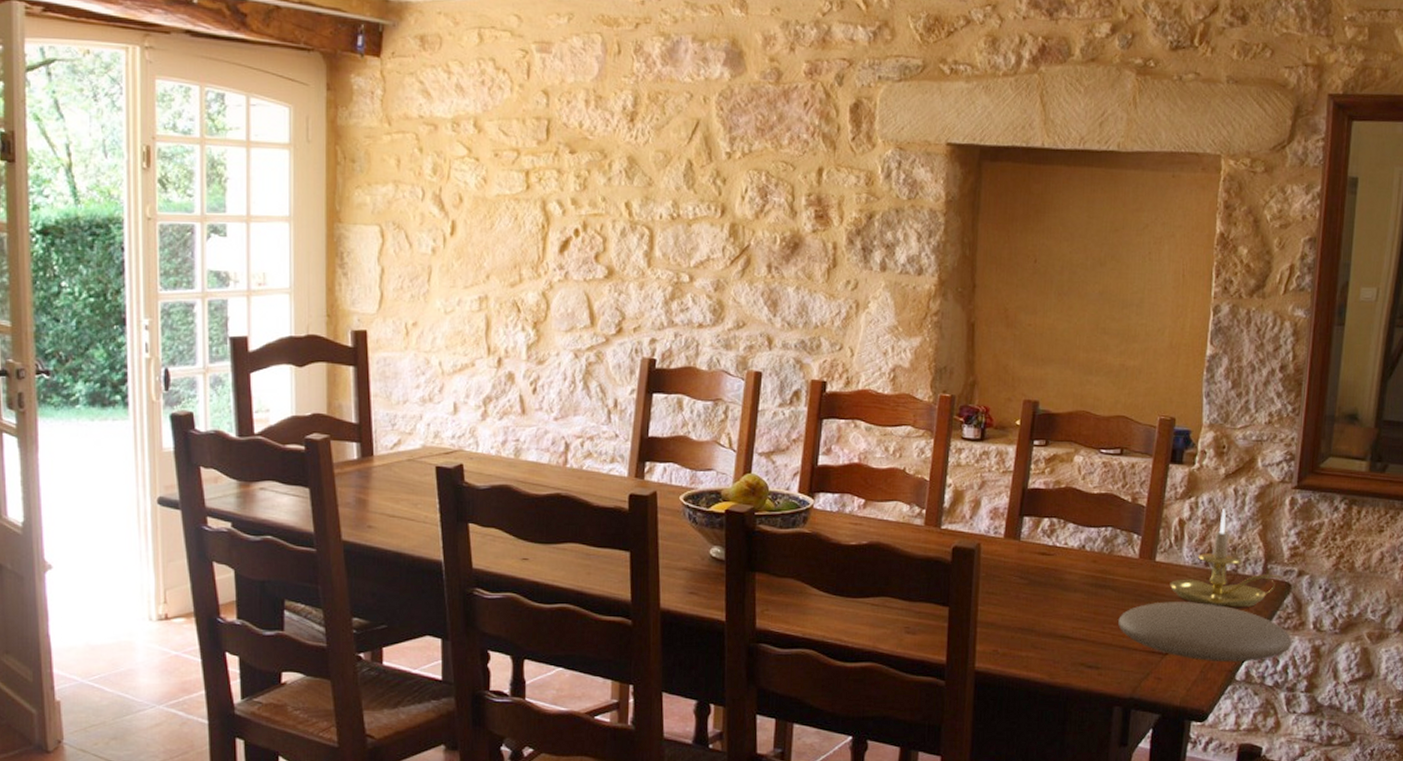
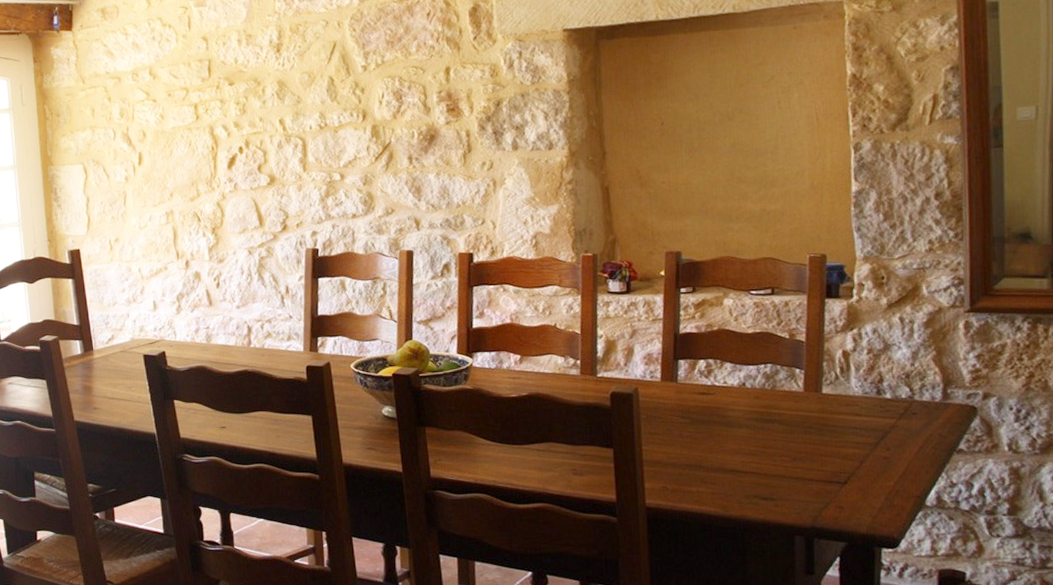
plate: present [1118,602,1292,663] -> none [789,431,986,489]
candle holder: present [1169,508,1284,608] -> none [840,337,968,434]

